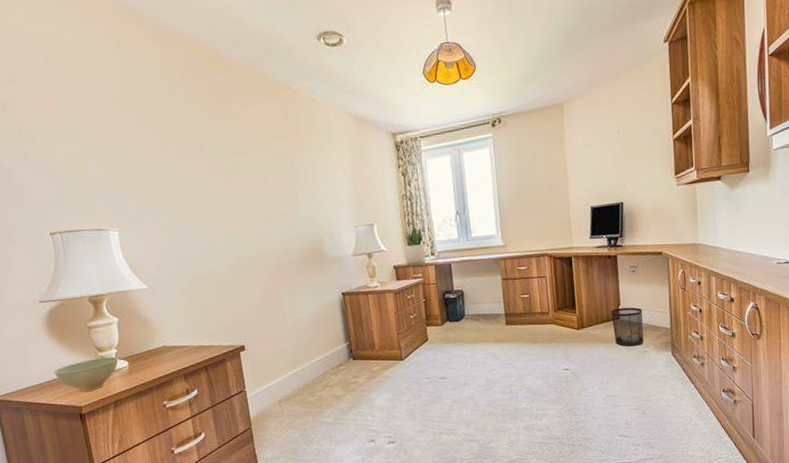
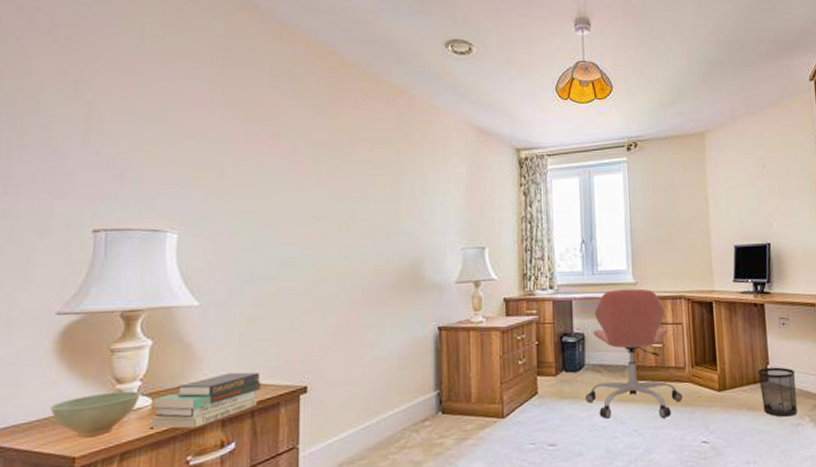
books: none [128,337,209,383] -> present [150,372,261,429]
planter: present [404,225,426,266] -> none [519,252,543,300]
office chair: none [467,250,547,356] -> present [586,288,683,419]

